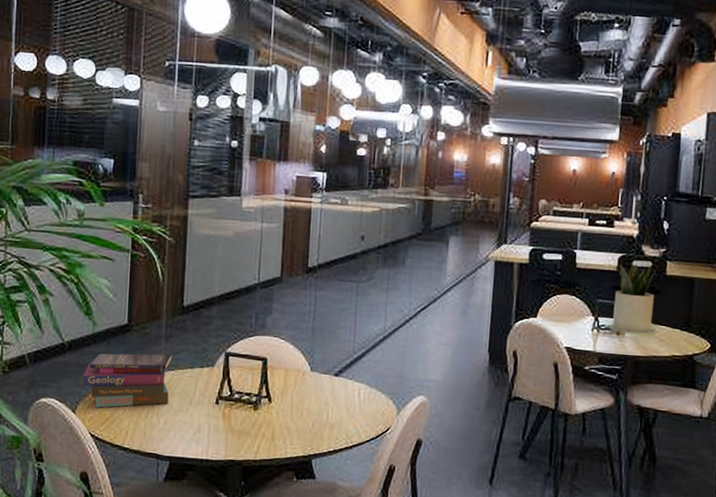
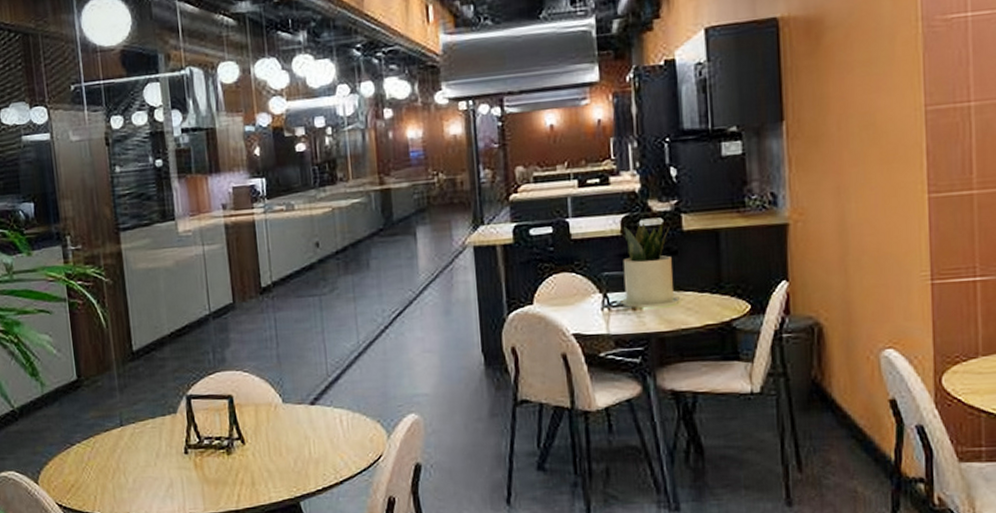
books: present [82,353,172,408] -> none [39,406,134,475]

